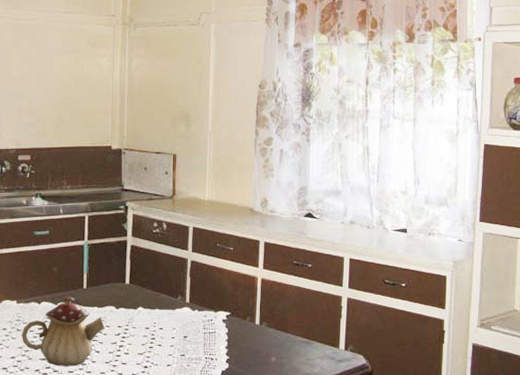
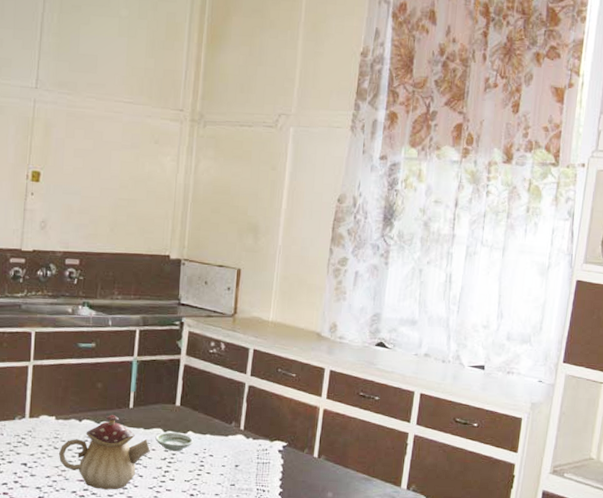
saucer: none [109,309,144,326] -> present [155,432,194,451]

